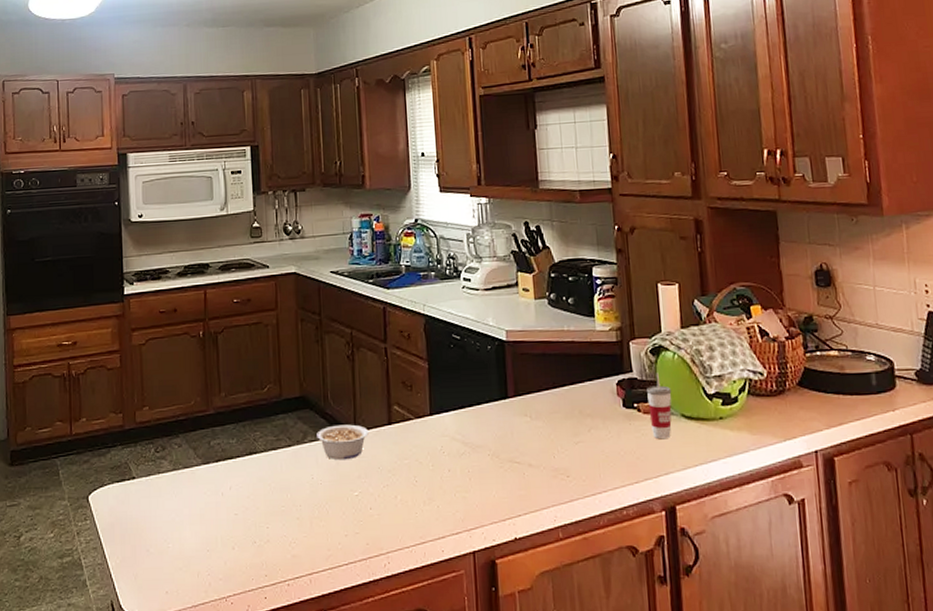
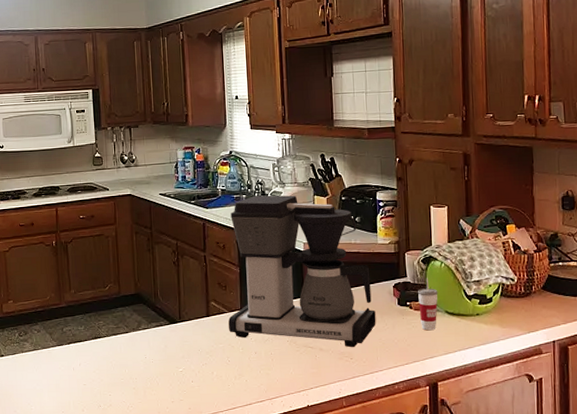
legume: present [317,424,369,461] -> none [149,316,191,344]
coffee maker: none [415,271,597,463] -> present [228,195,376,348]

